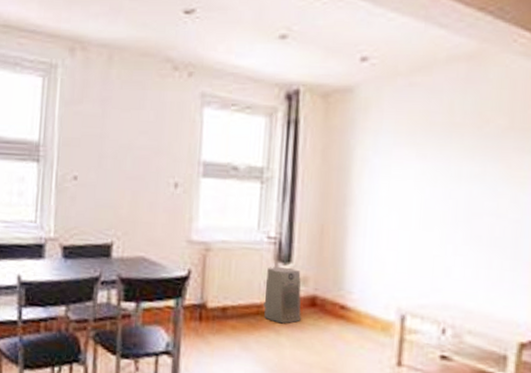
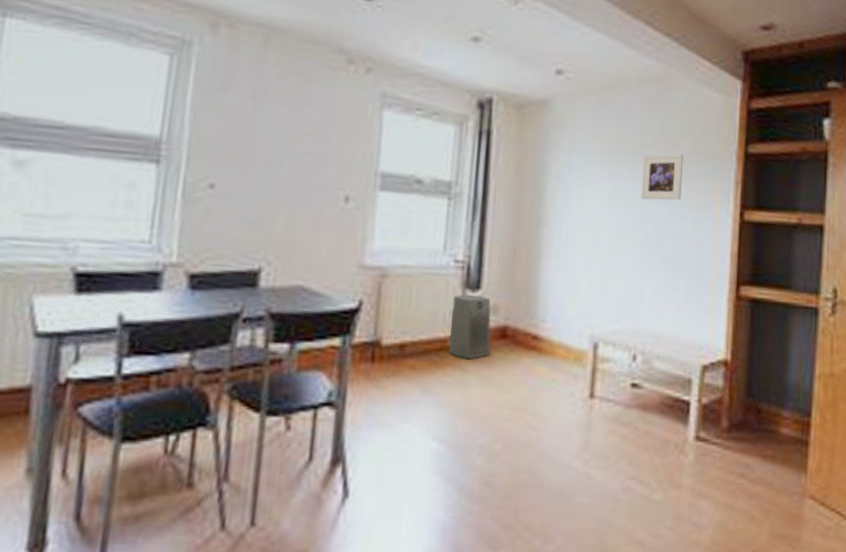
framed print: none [450,130,500,178] -> present [640,154,684,201]

